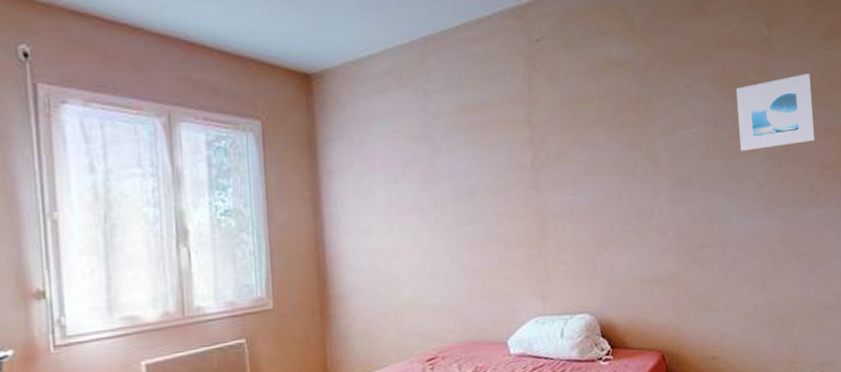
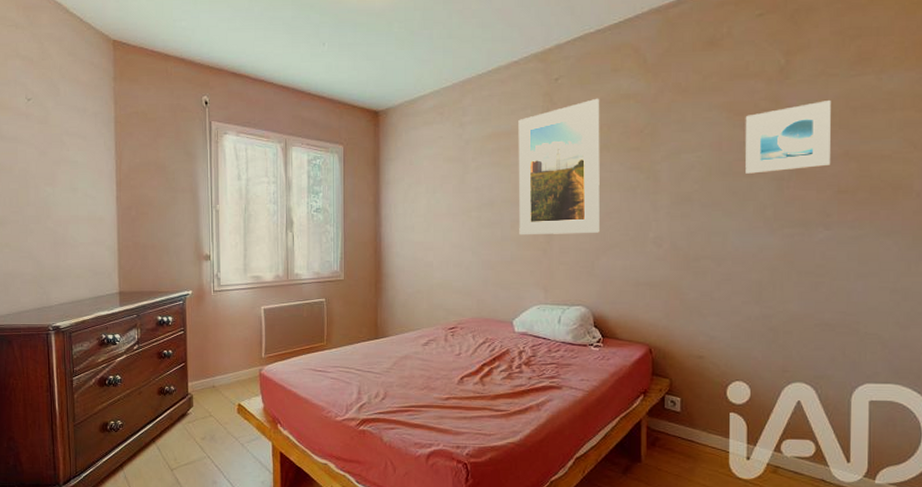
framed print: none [496,64,599,232] -> present [518,98,600,235]

